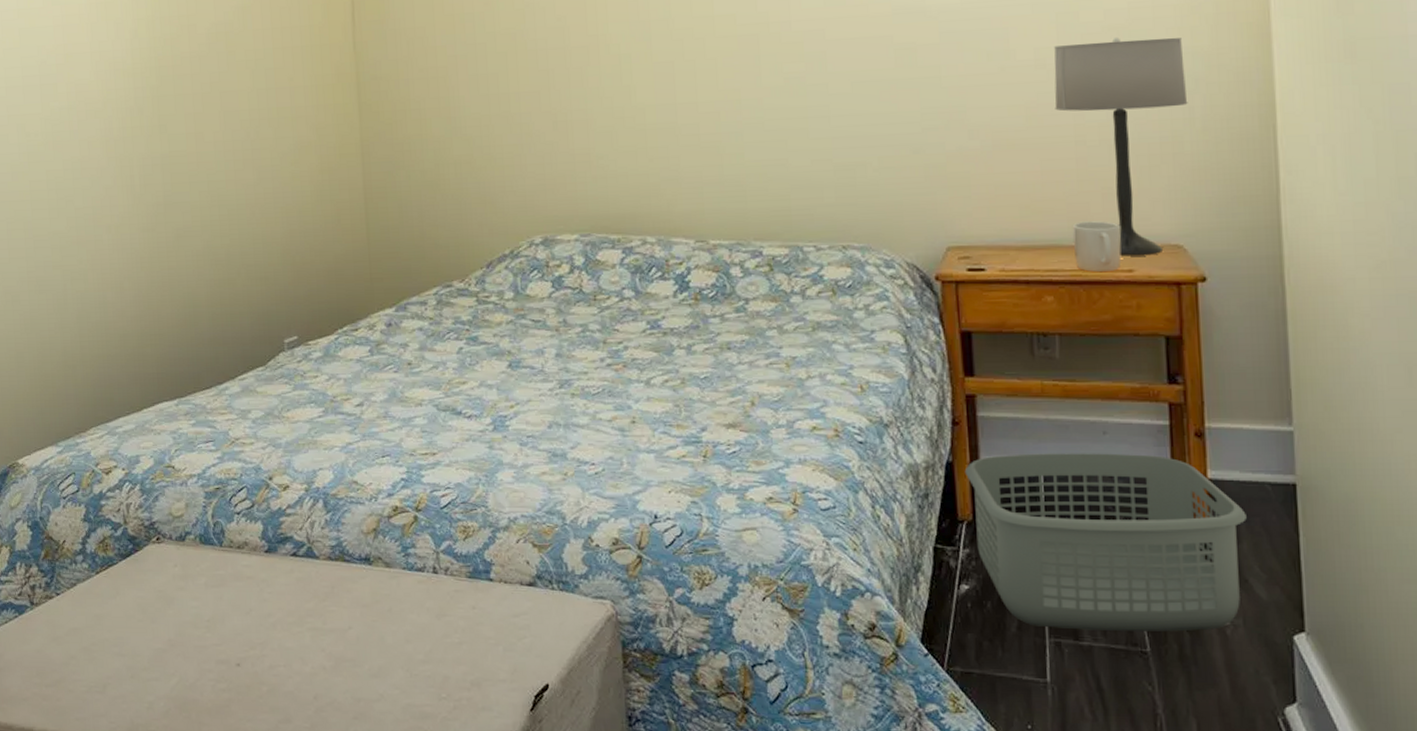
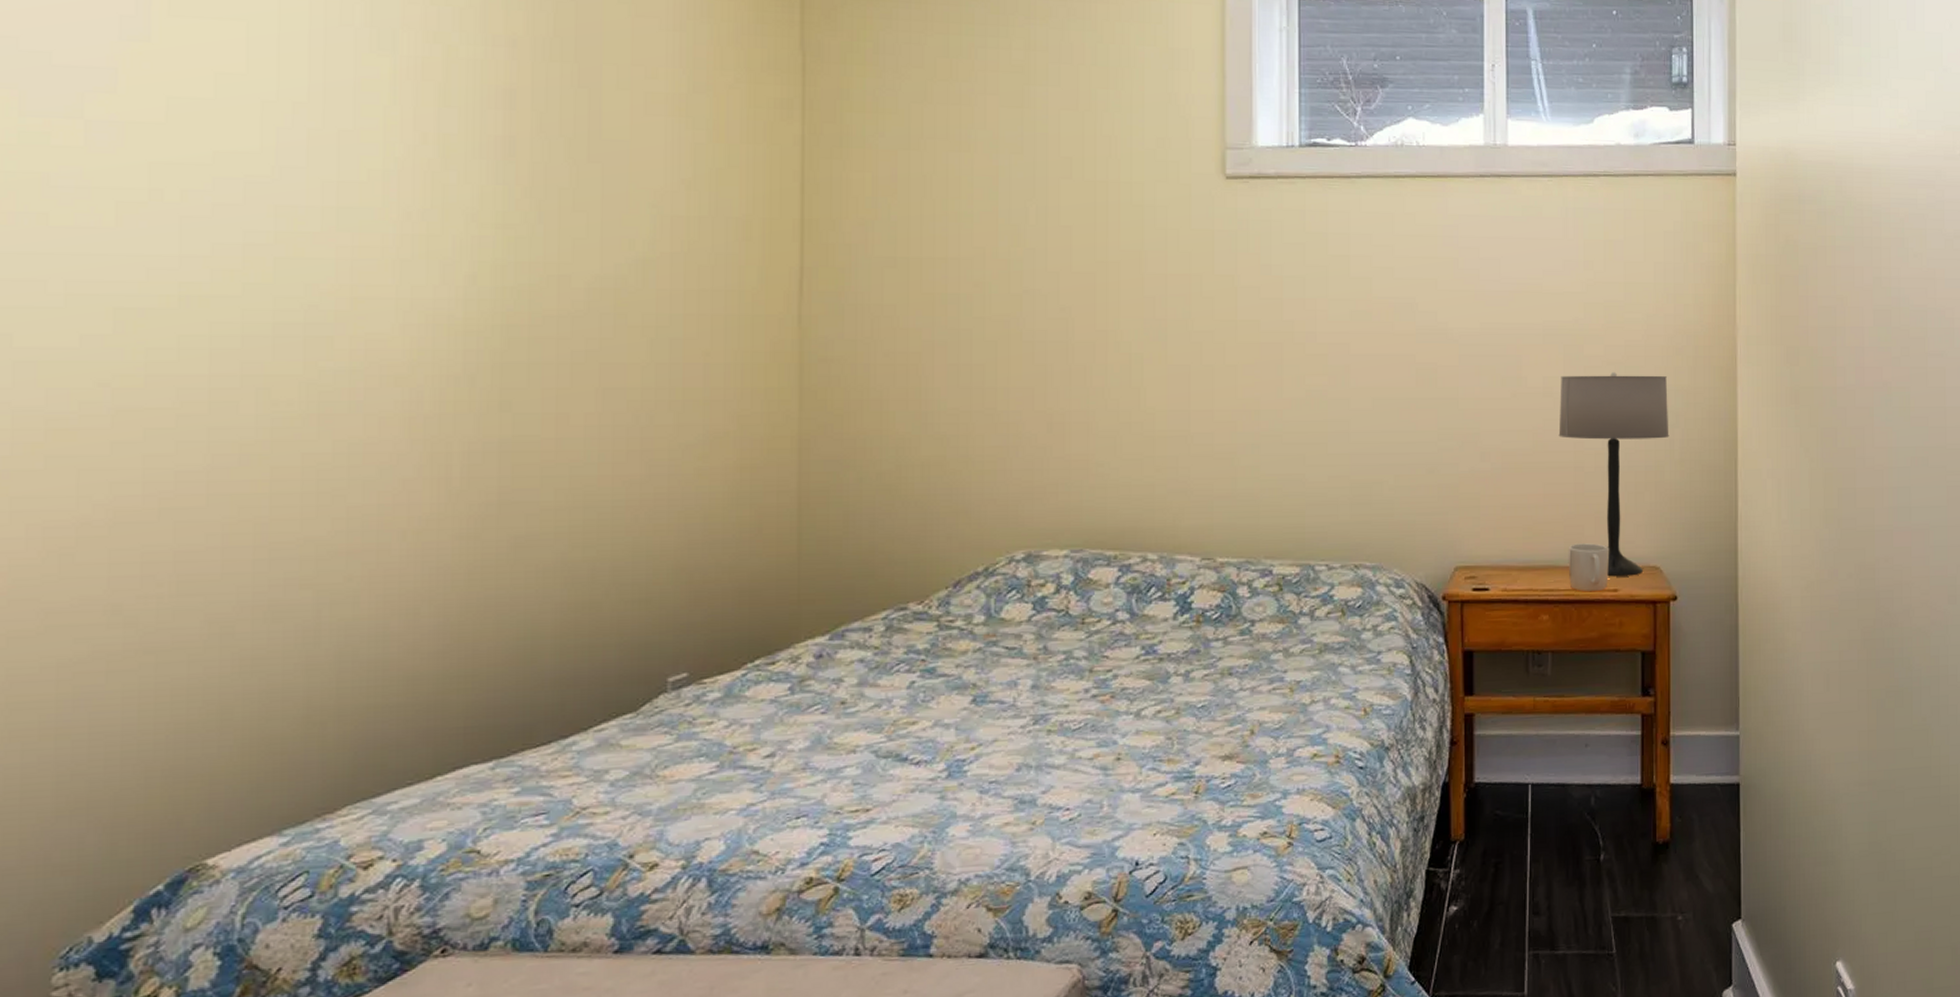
clothes hamper: present [964,453,1247,632] -> none [1459,764,1700,941]

